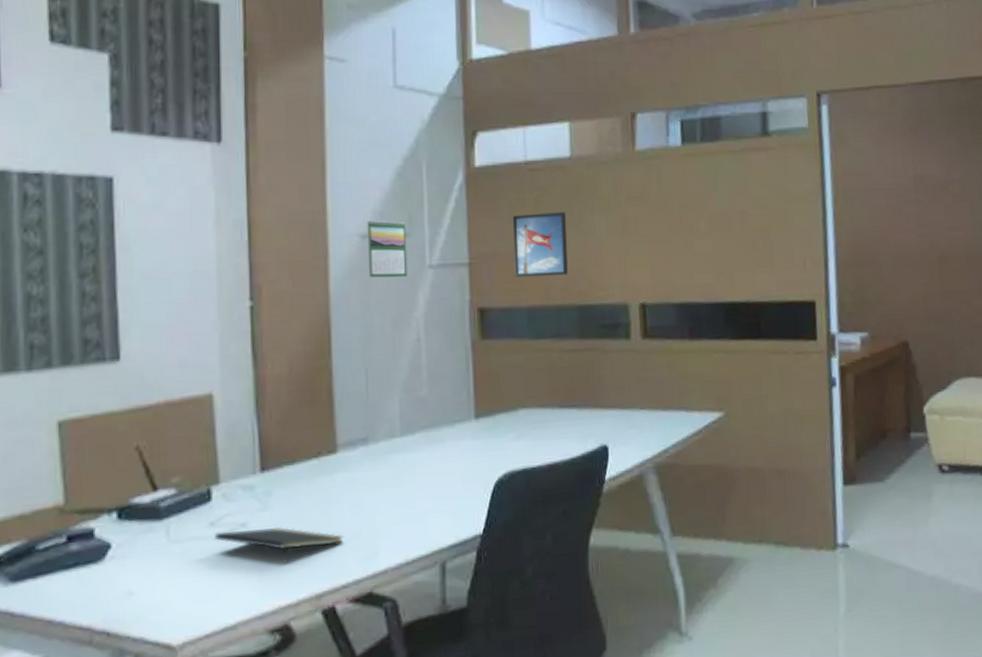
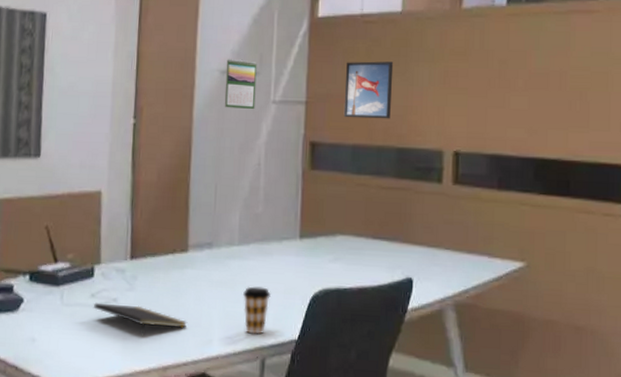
coffee cup: none [412,480,447,537] -> present [243,286,272,335]

